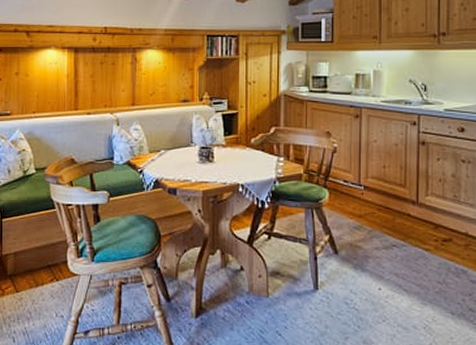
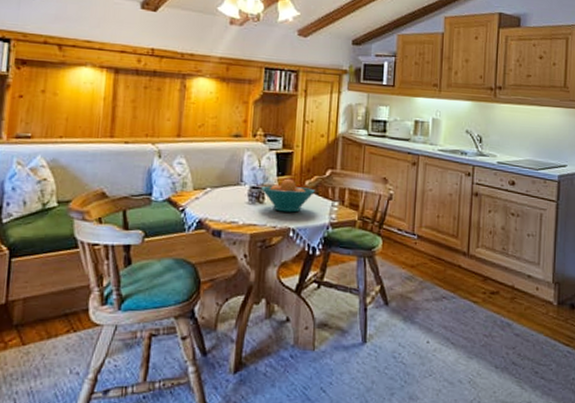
fruit bowl: none [209,137,262,169] -> present [260,178,316,213]

